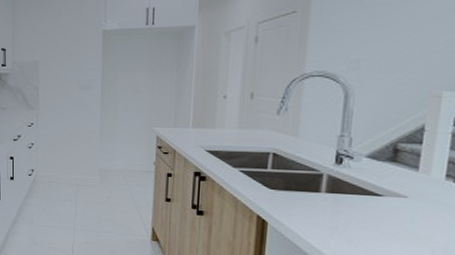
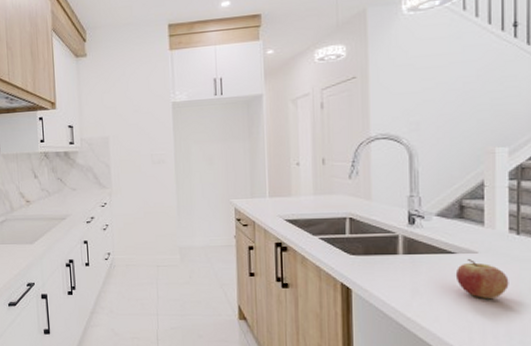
fruit: none [379,203,439,244] -> present [455,259,509,298]

